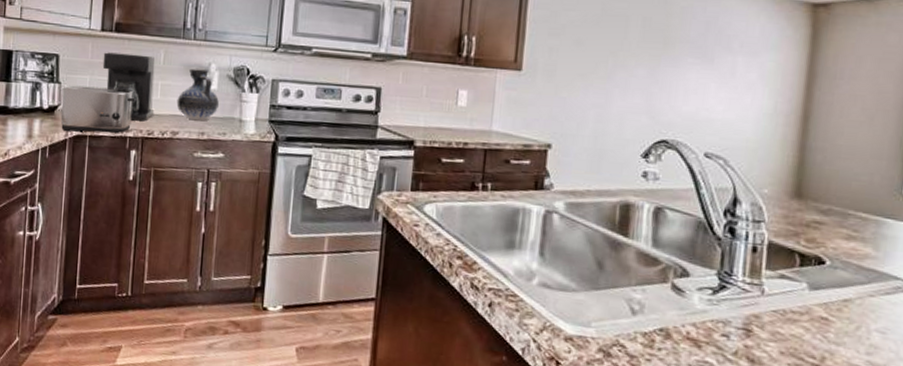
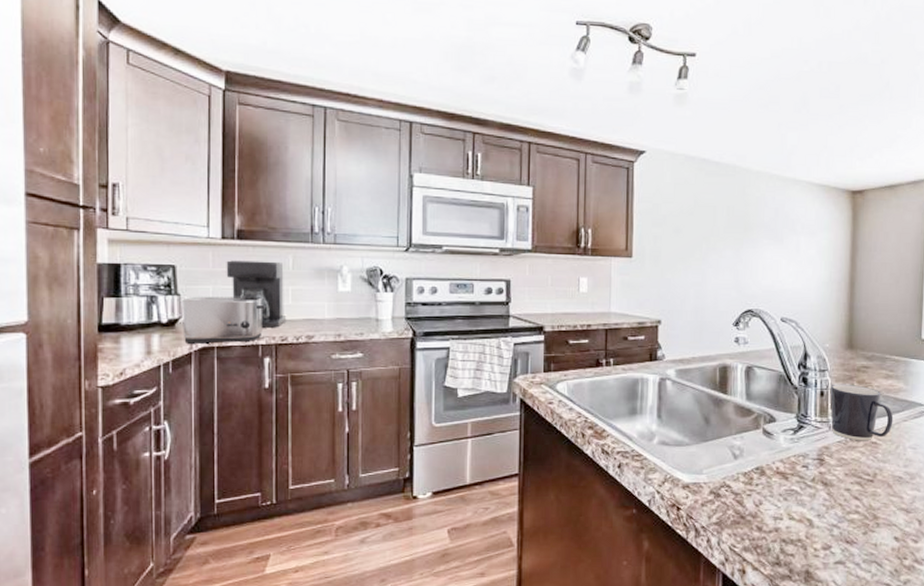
ceramic jug: present [176,68,219,121] -> none [310,272,353,323]
mug: none [764,239,855,316] -> present [830,384,894,441]

